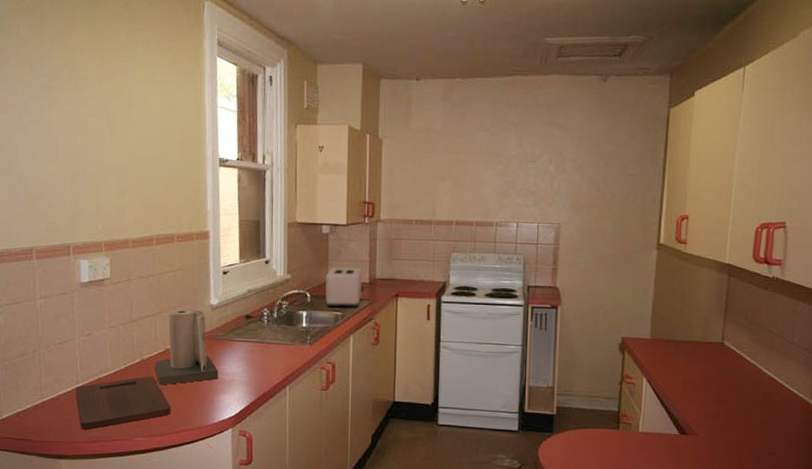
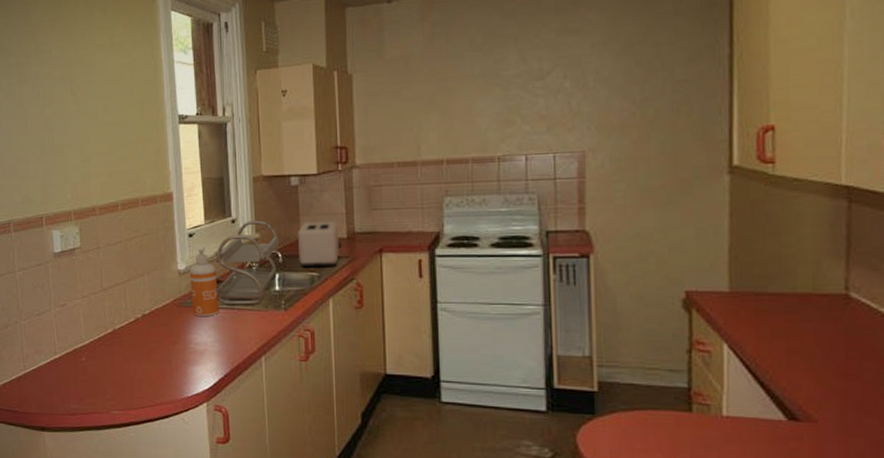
cutting board: present [75,376,172,430] -> none [54,346,145,402]
paper towel roll: present [154,309,219,386] -> none [126,276,190,356]
soap dispenser: none [222,285,250,350] -> present [189,247,220,317]
dish rack: none [247,262,309,340] -> present [216,220,280,306]

